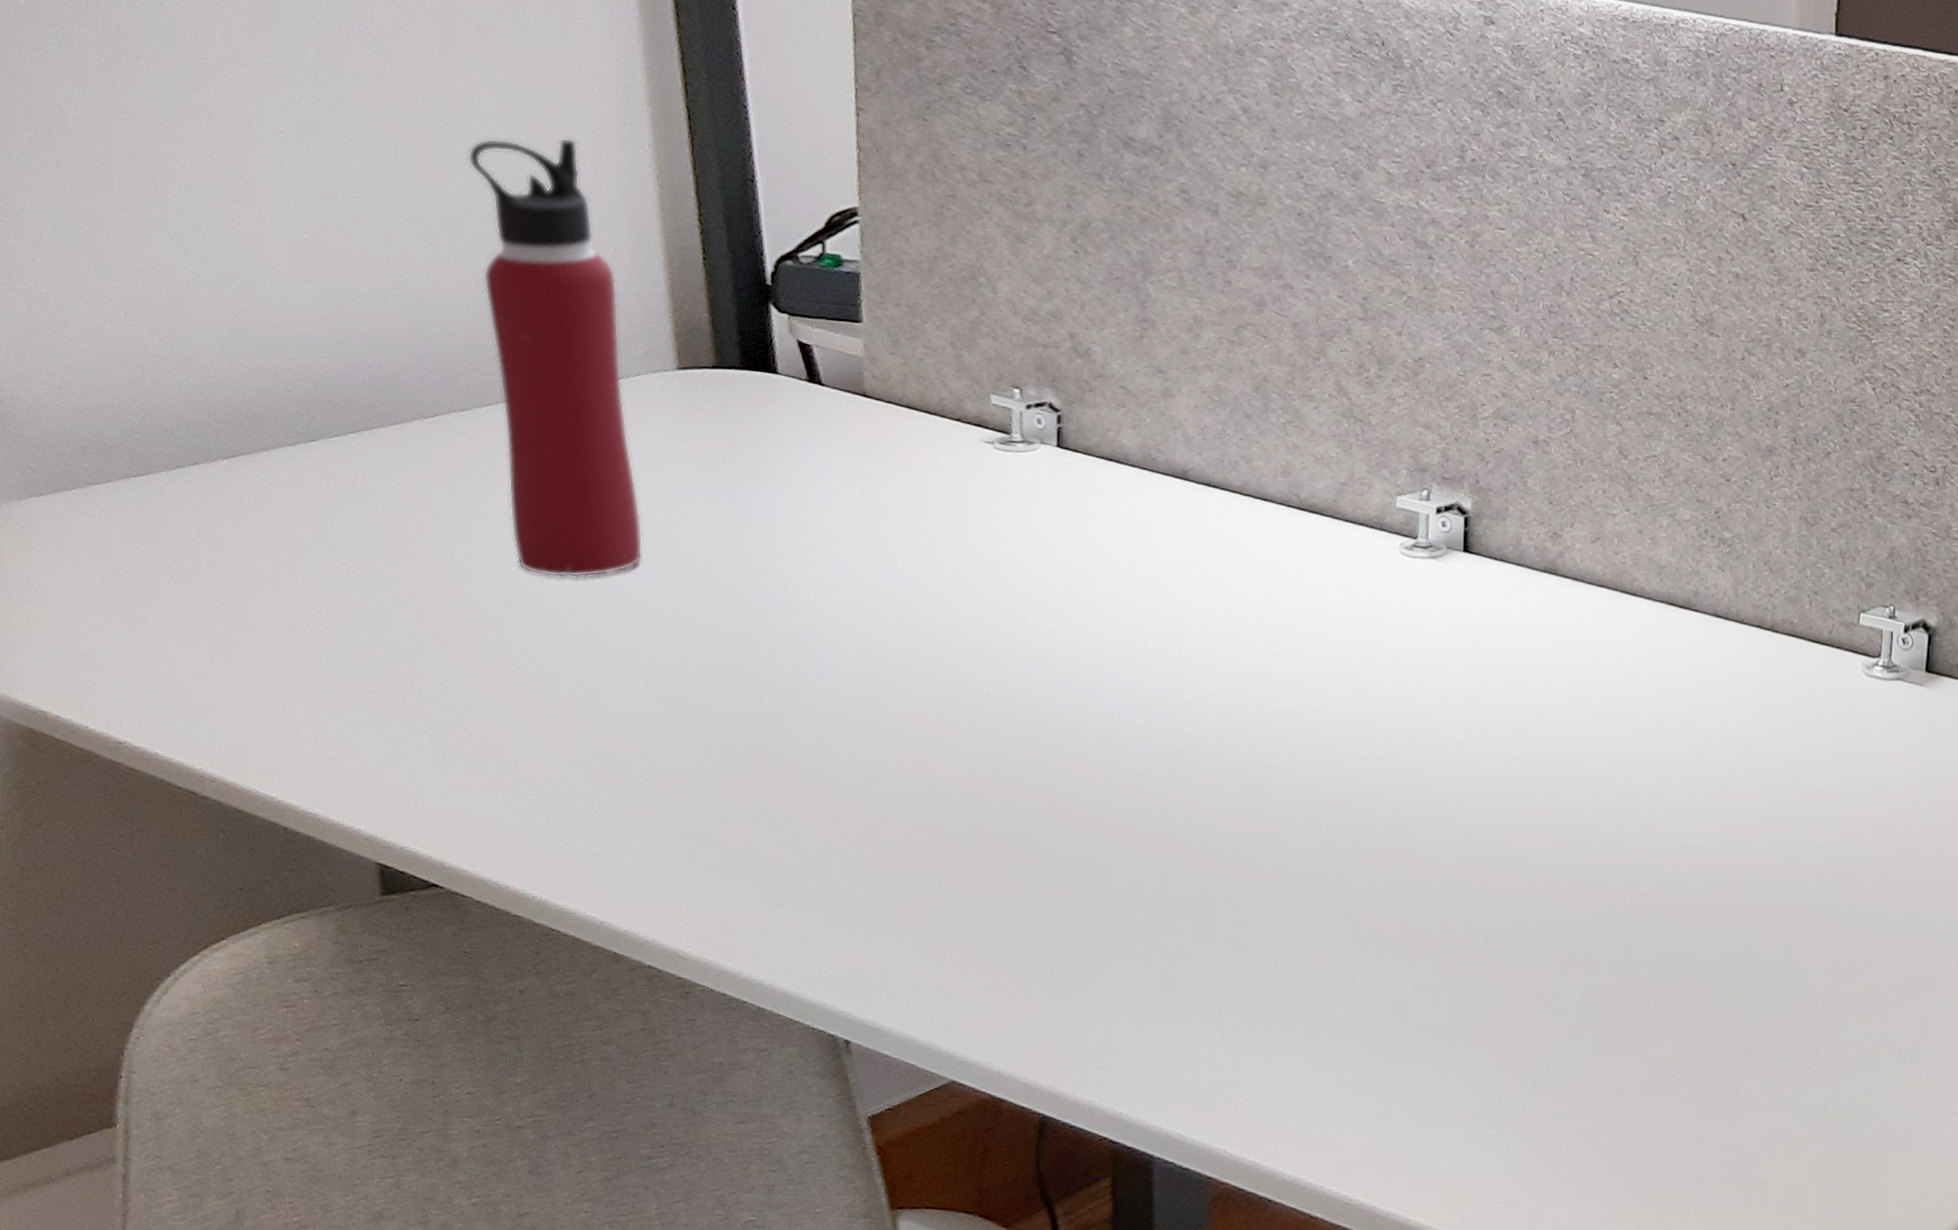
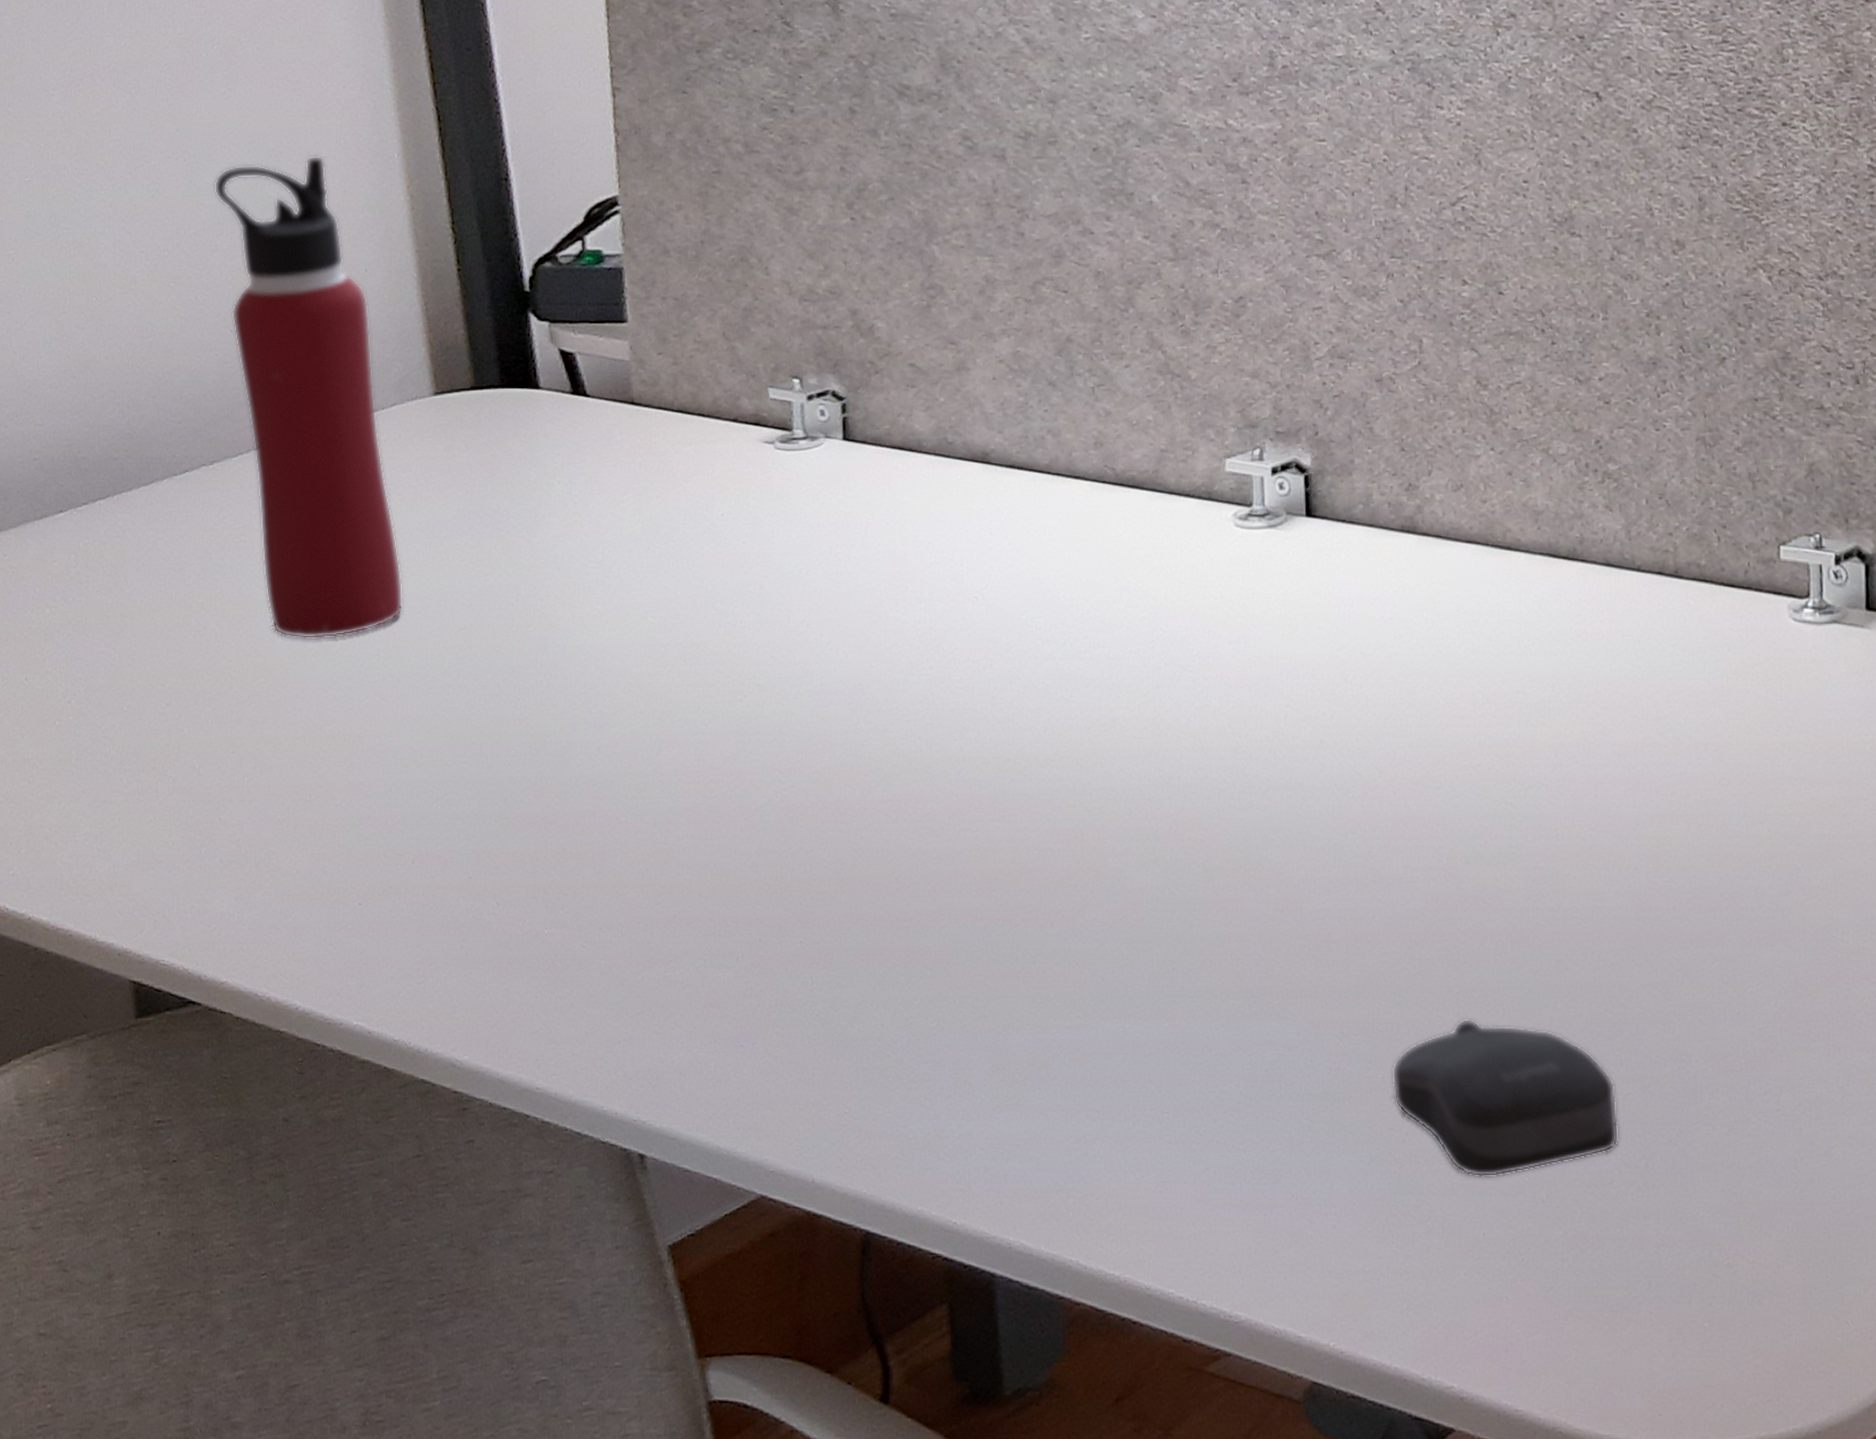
computer mouse: none [1500,975,1685,1104] -> present [1392,1018,1619,1178]

